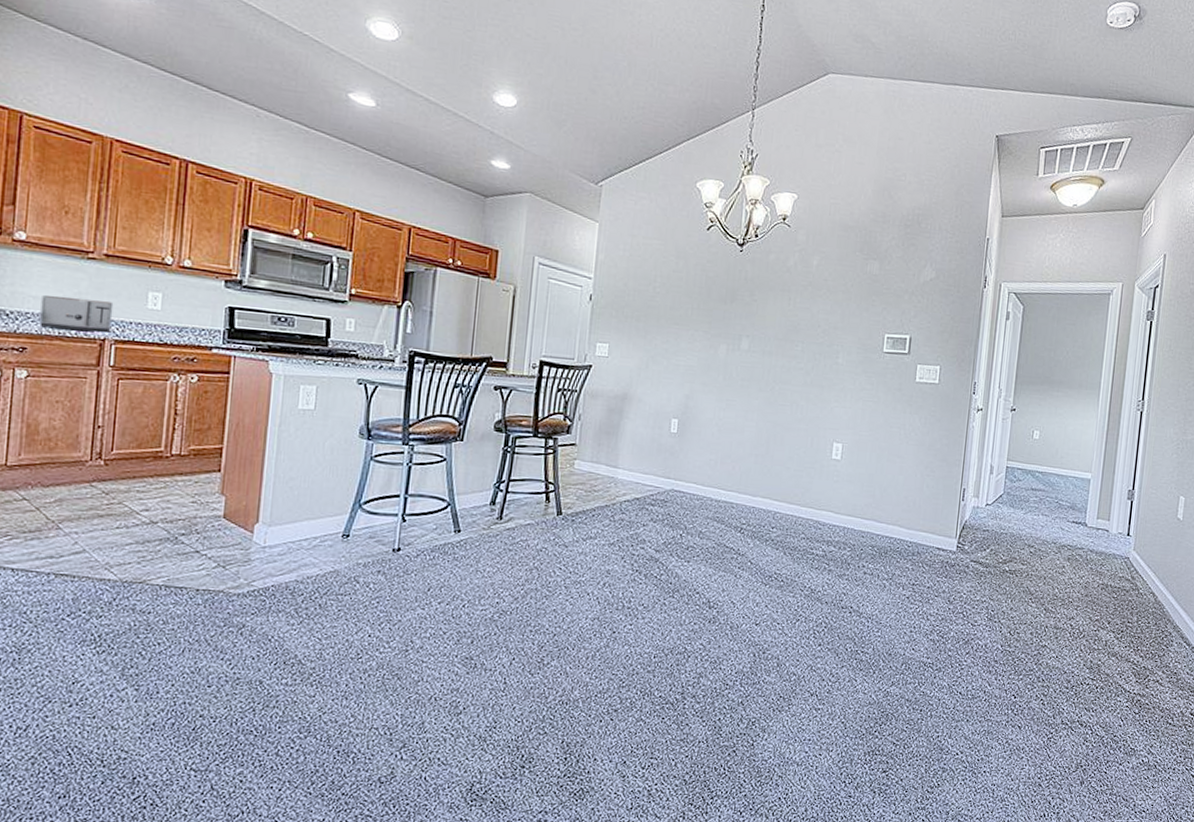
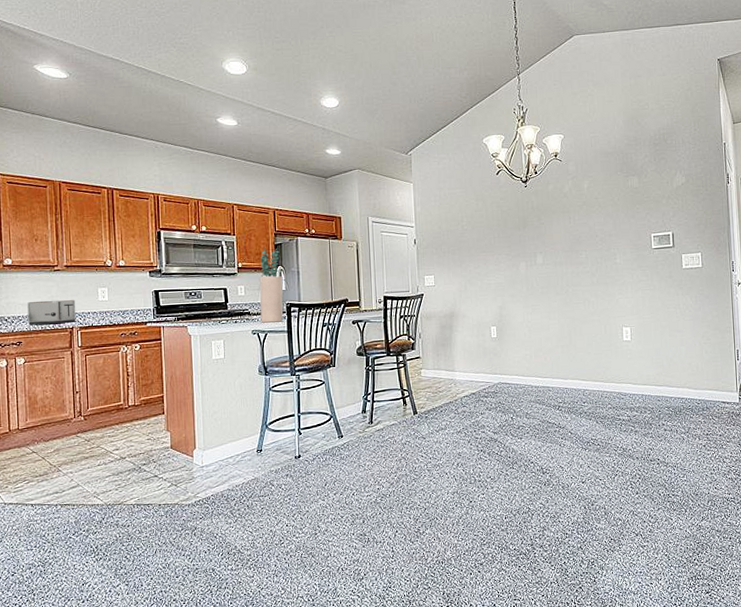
vase: none [371,272,411,374] -> present [259,245,284,323]

